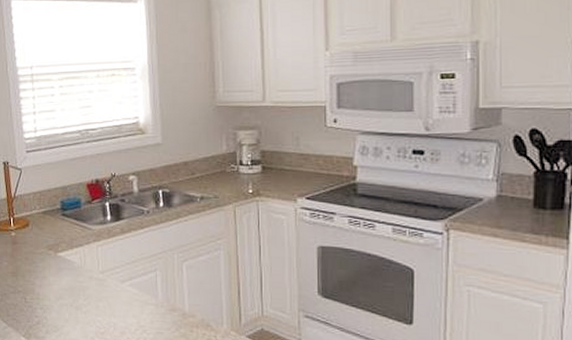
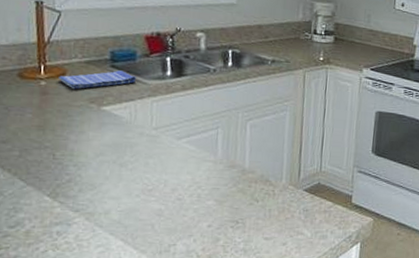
dish towel: none [24,218,83,238] -> present [59,70,137,90]

